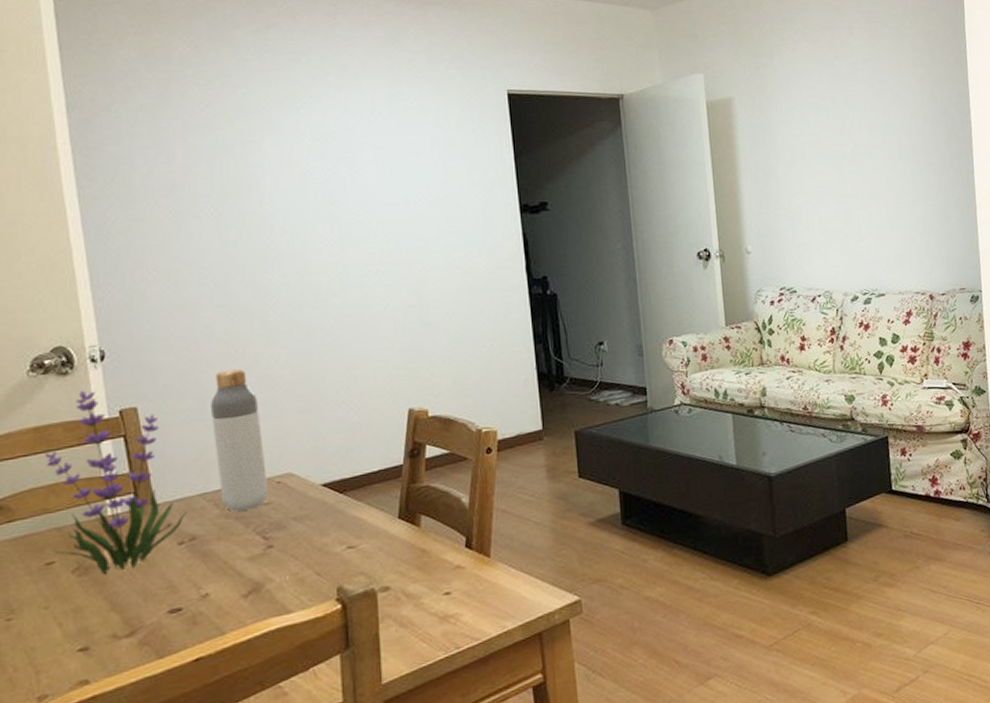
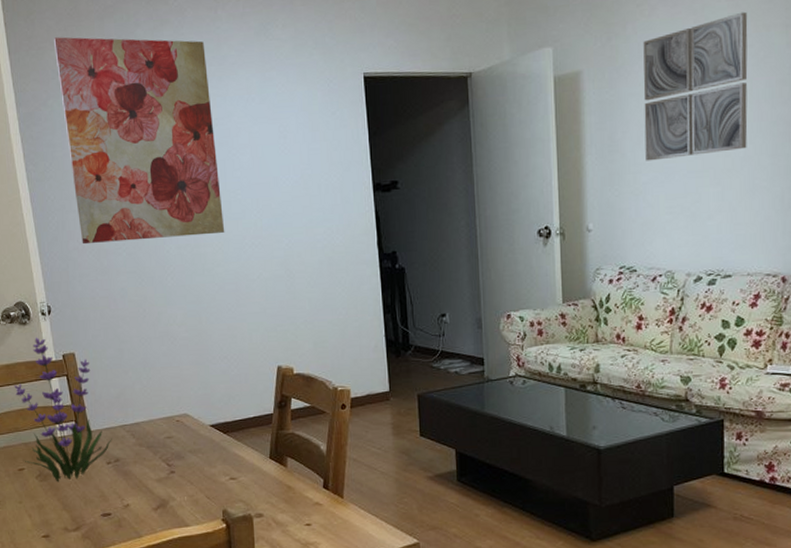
wall art: none [123,34,344,275] -> present [53,37,225,245]
bottle: present [211,368,269,511] -> none [127,325,171,441]
wall art: none [789,51,890,185] -> present [643,11,748,161]

